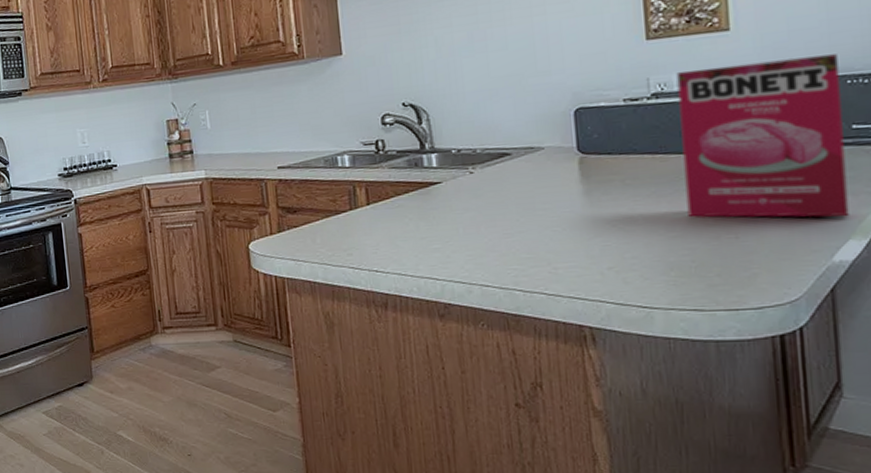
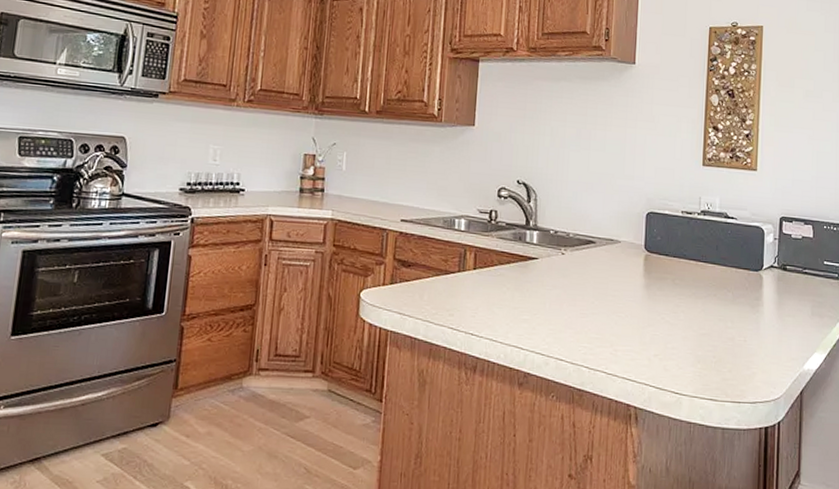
cereal box: present [676,54,849,218] -> none [715,197,820,334]

